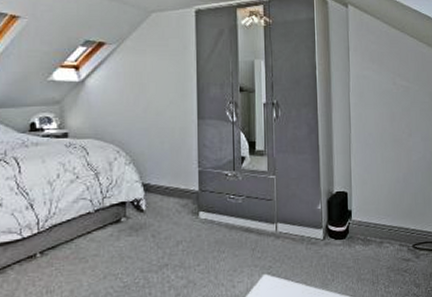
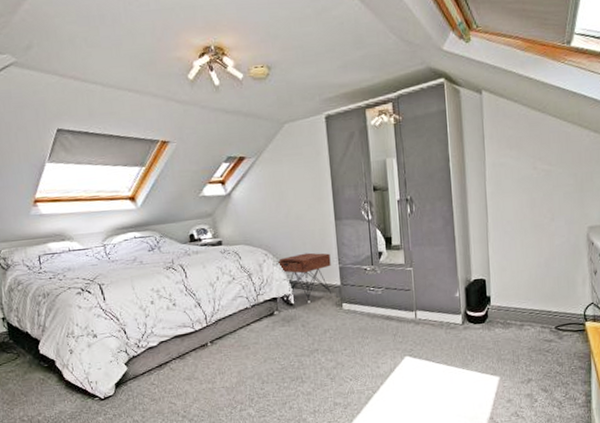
nightstand: none [129,152,190,207] -> present [276,252,332,301]

